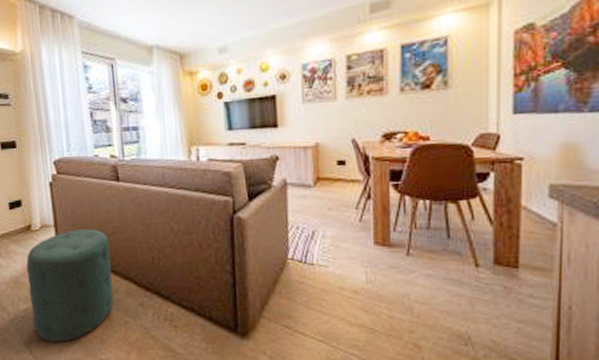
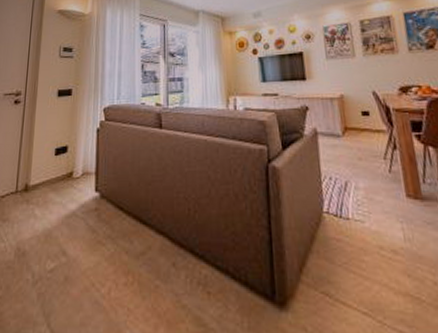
ottoman: present [26,229,114,343] -> none [58,177,147,314]

